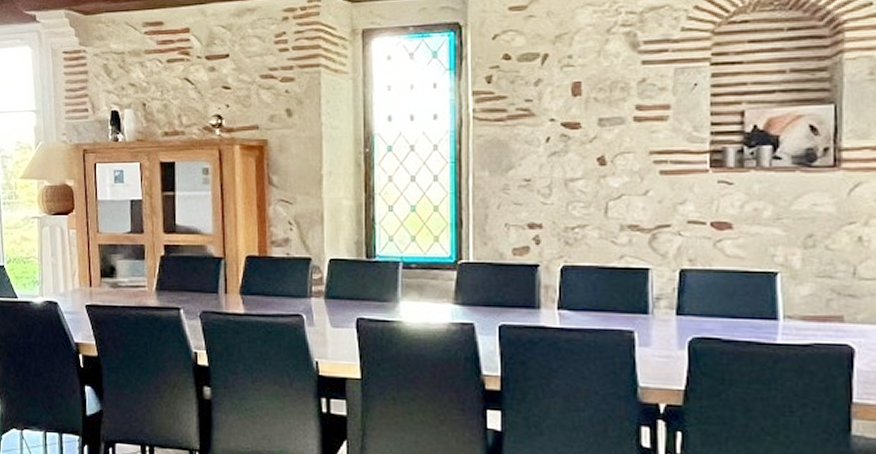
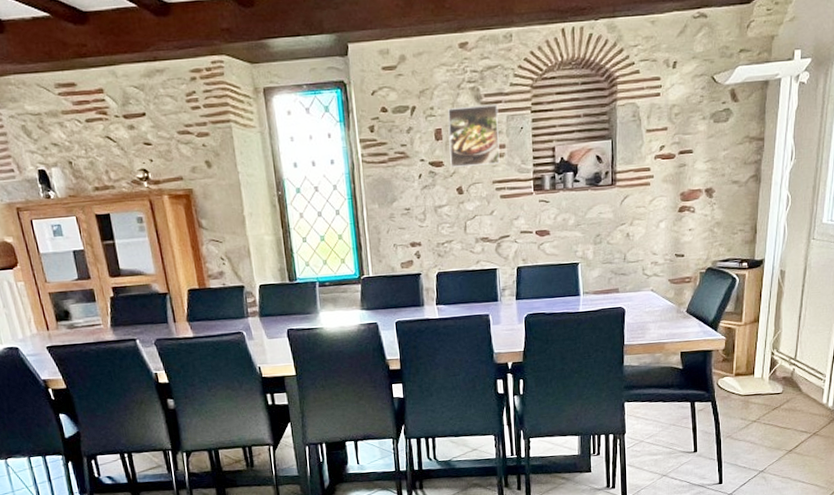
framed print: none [590,53,663,131] -> present [448,104,500,168]

